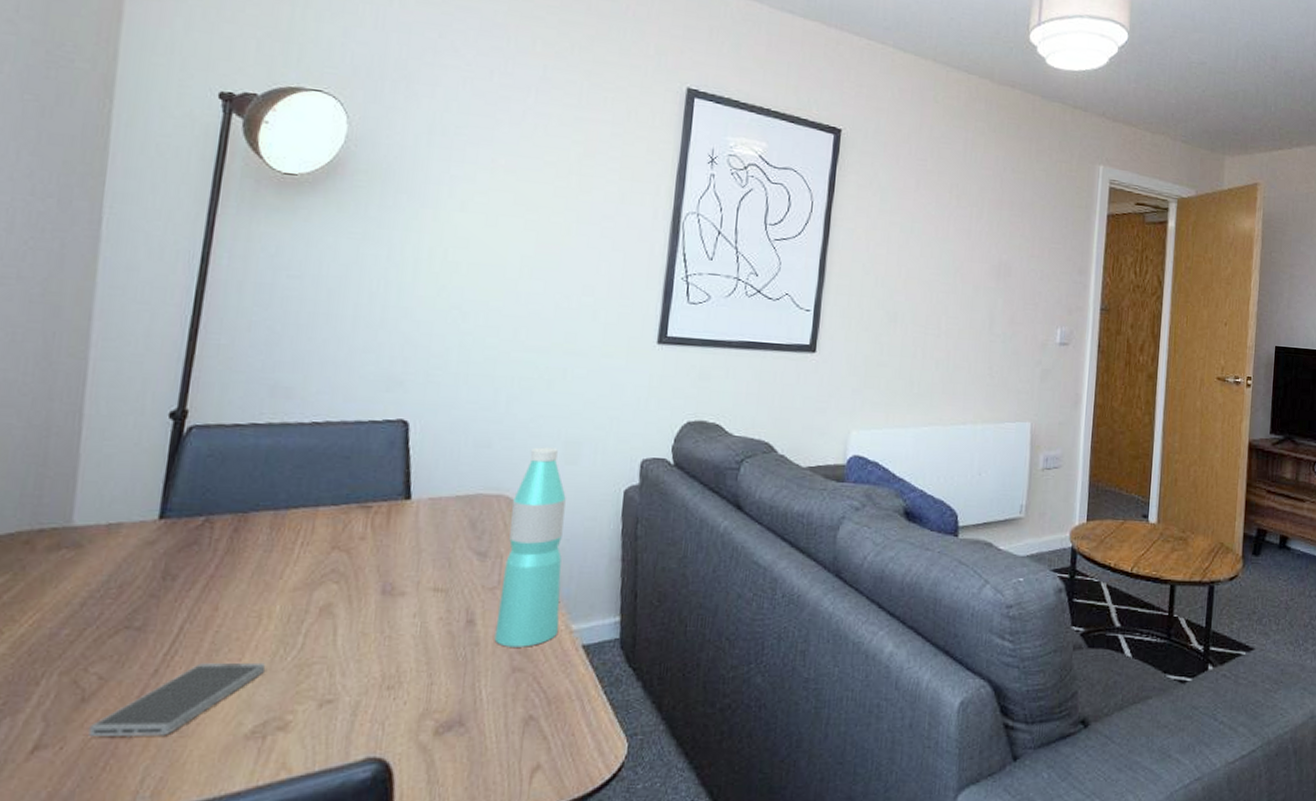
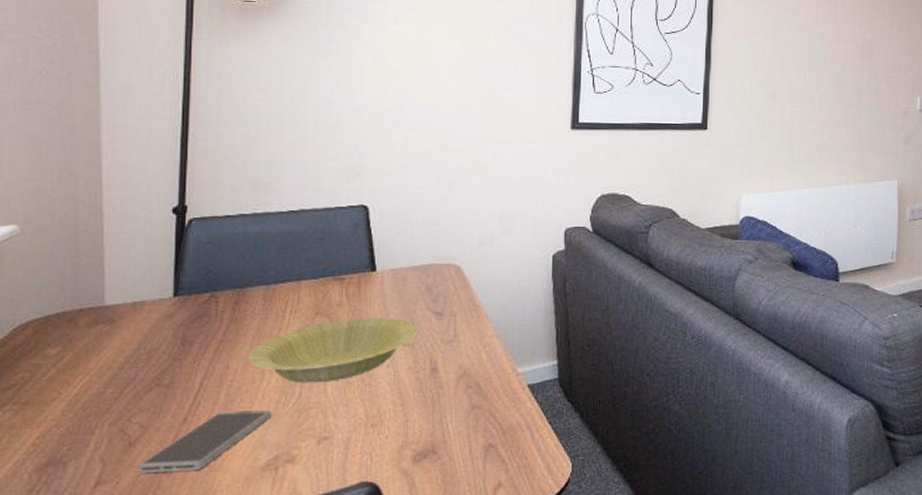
bowl: none [242,554,456,633] -> present [247,317,419,383]
water bottle: present [494,447,566,647] -> none [455,222,508,389]

